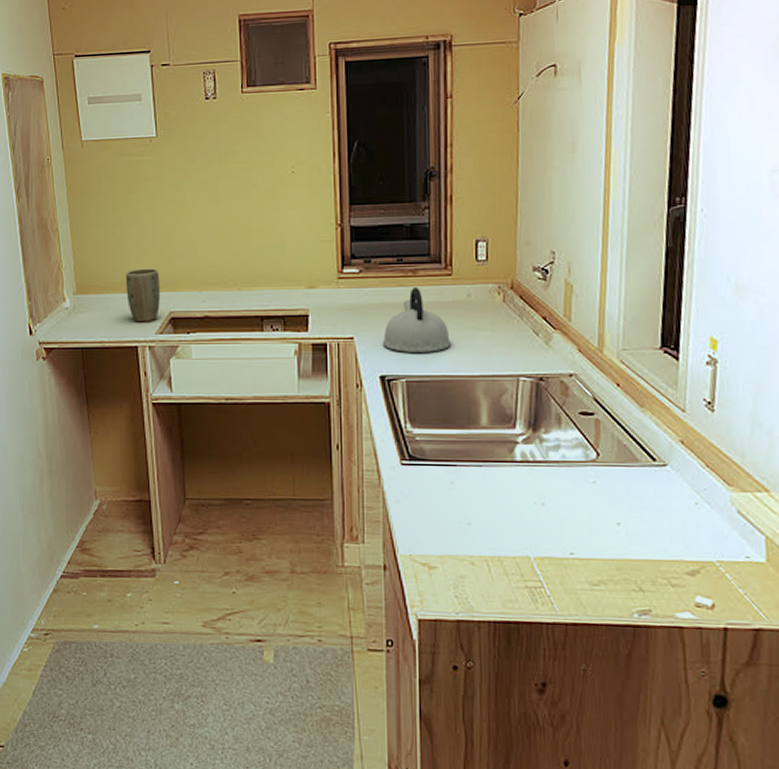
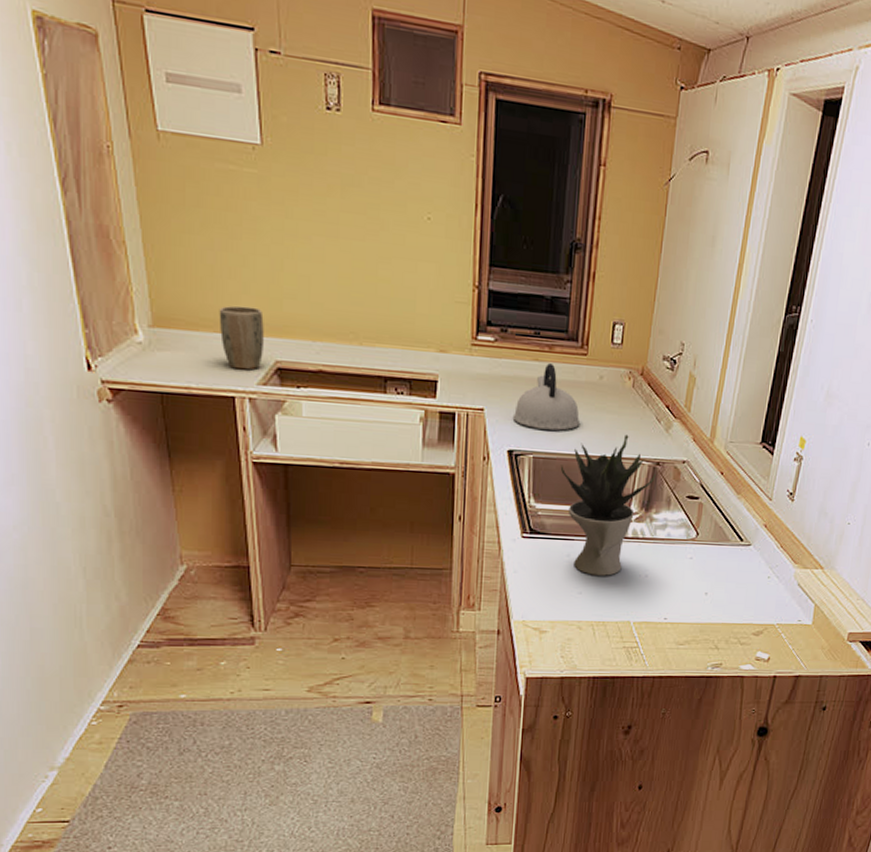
potted plant: none [435,351,540,505] -> present [560,434,656,576]

